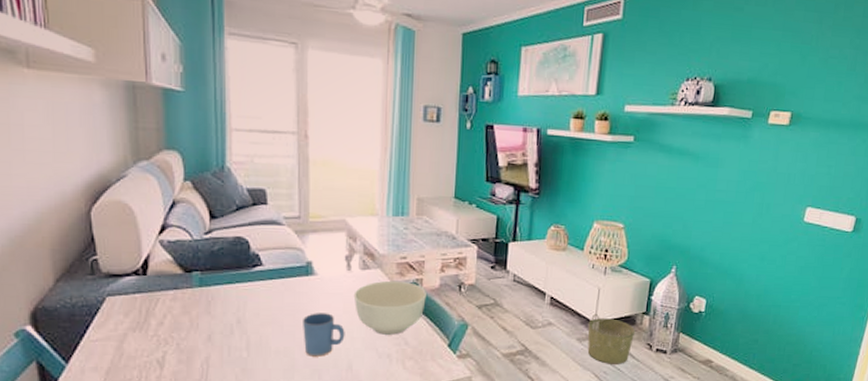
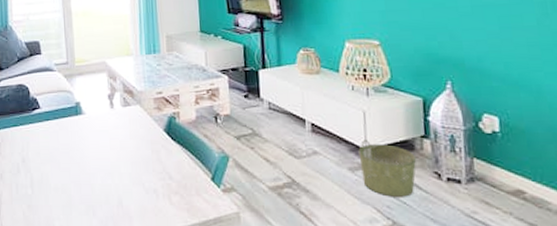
mug: present [303,313,345,357] -> none [76,150,114,193]
bowl: present [353,280,428,335] -> none [118,115,186,169]

